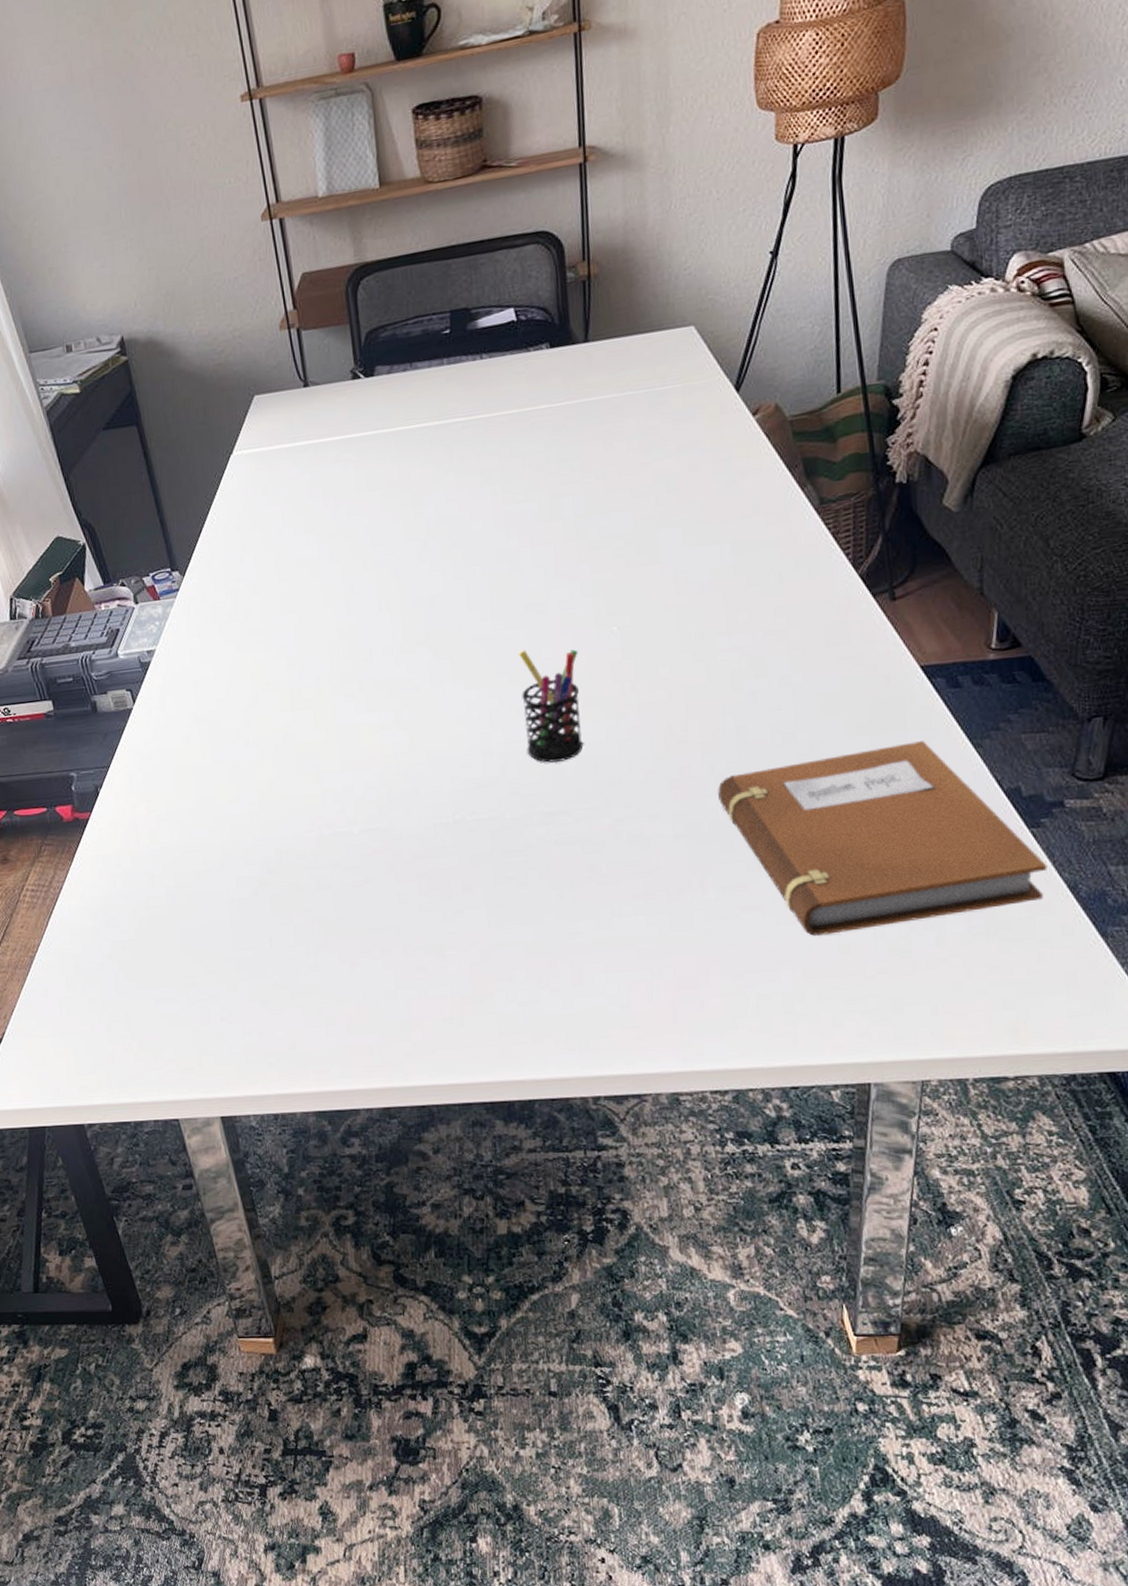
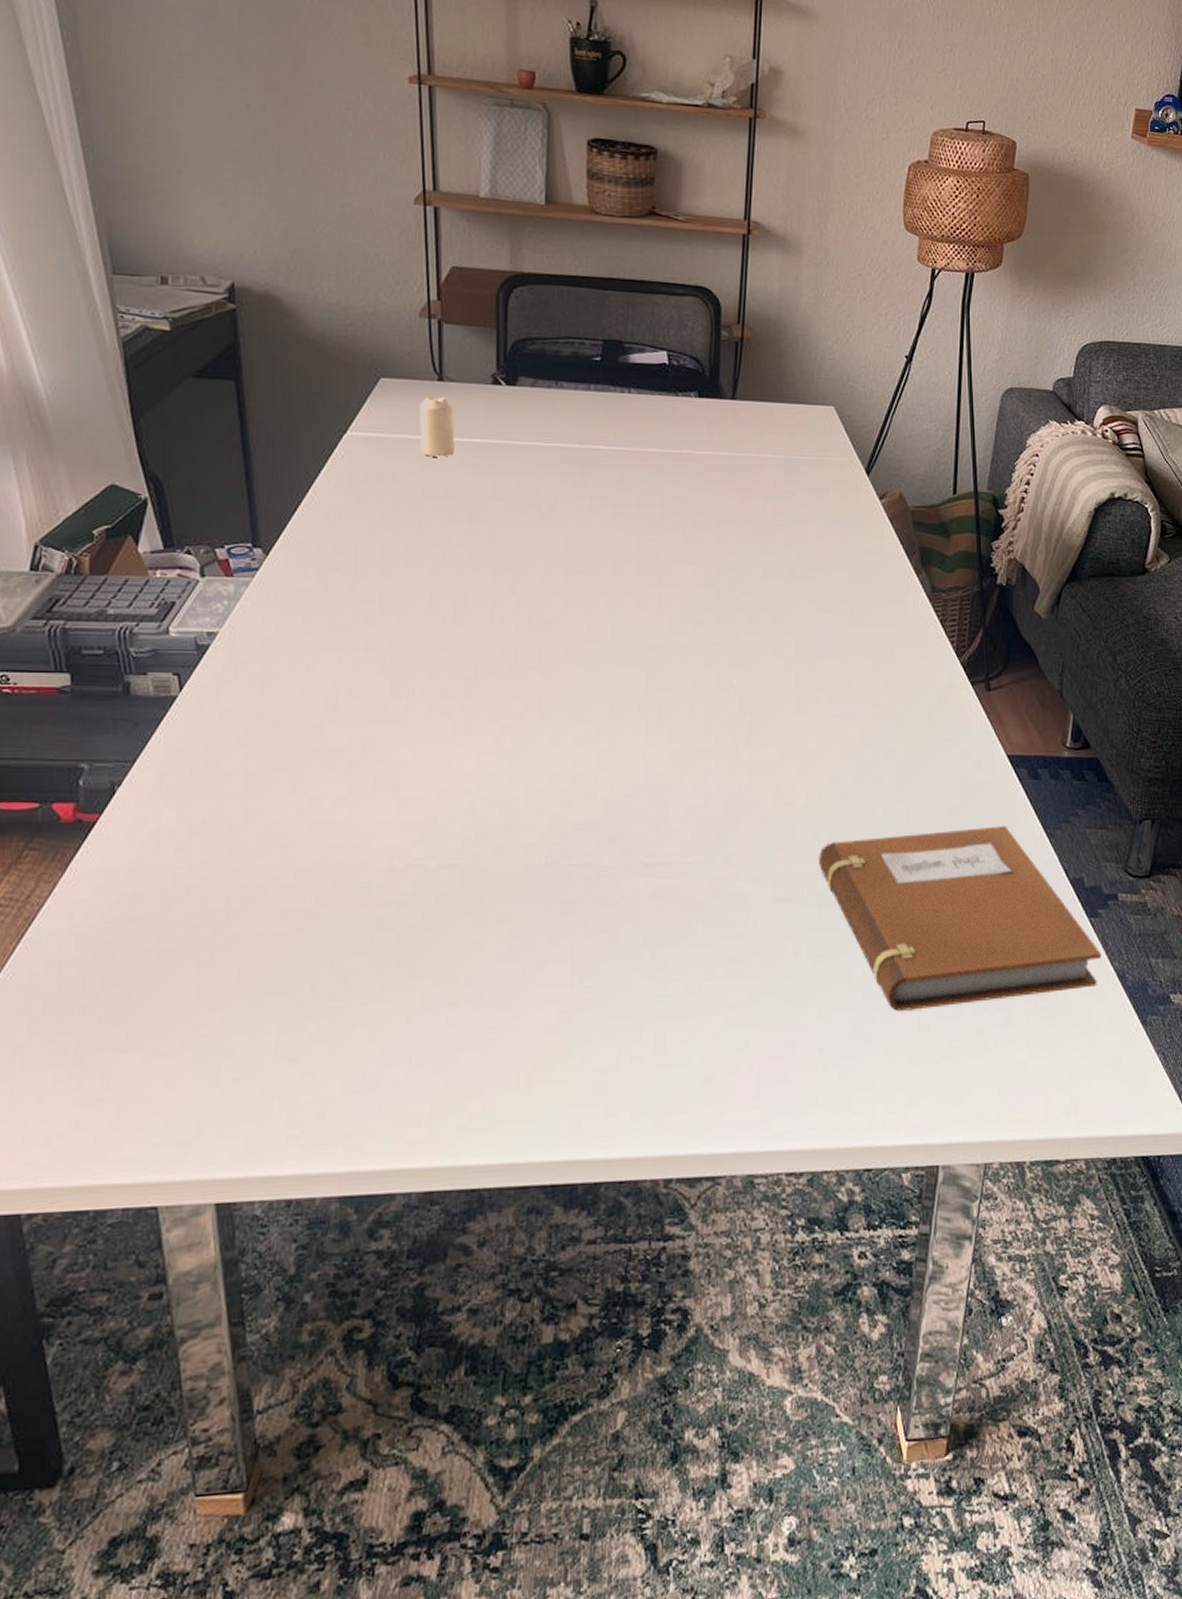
candle: none [290,401,327,461] -> present [418,395,455,457]
pen holder: present [518,649,584,763] -> none [633,690,696,811]

